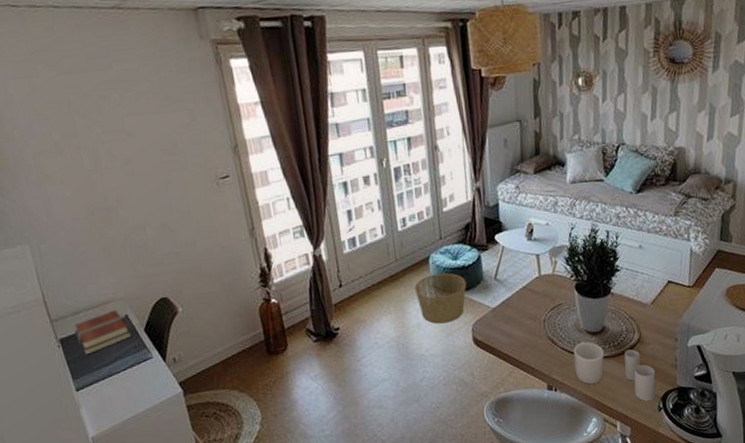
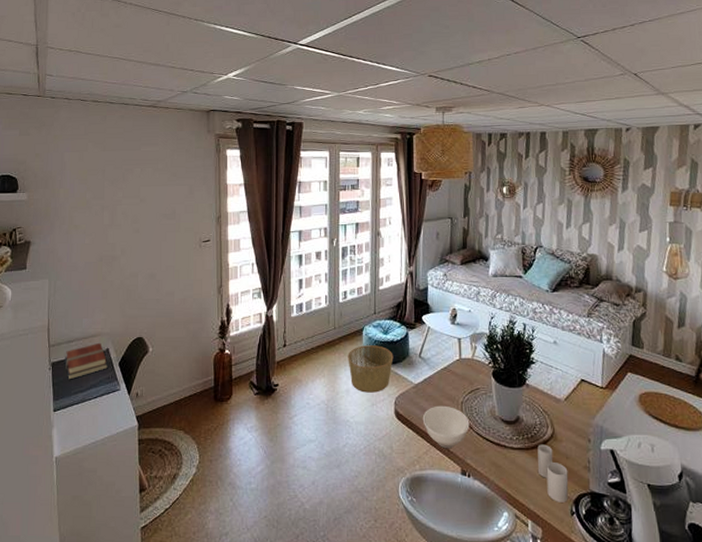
bowl: none [503,325,554,368] -> present [422,405,470,449]
mug: present [573,341,604,385] -> none [488,428,518,475]

